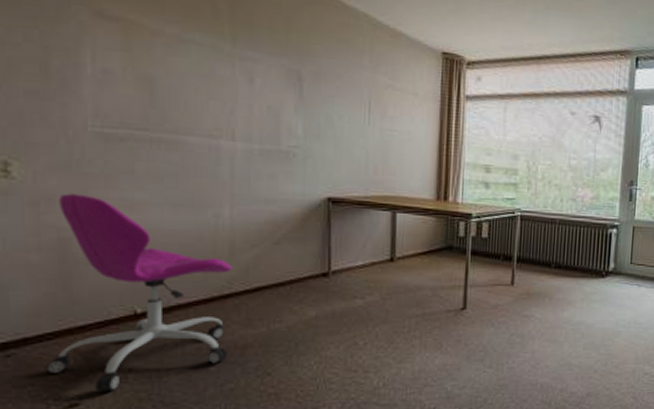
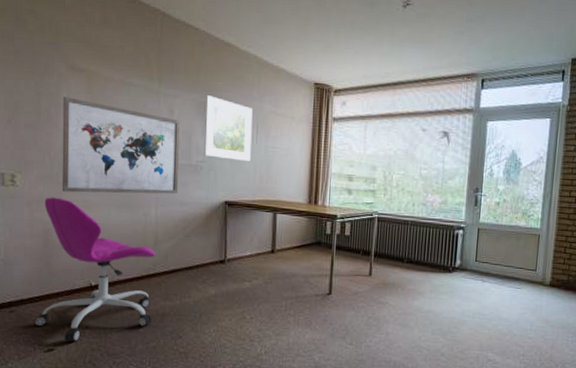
wall art: none [85,54,264,189] -> present [62,97,180,195]
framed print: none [298,61,363,147] -> present [204,95,253,161]

